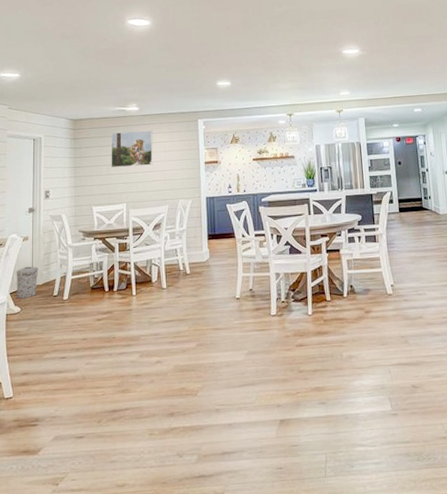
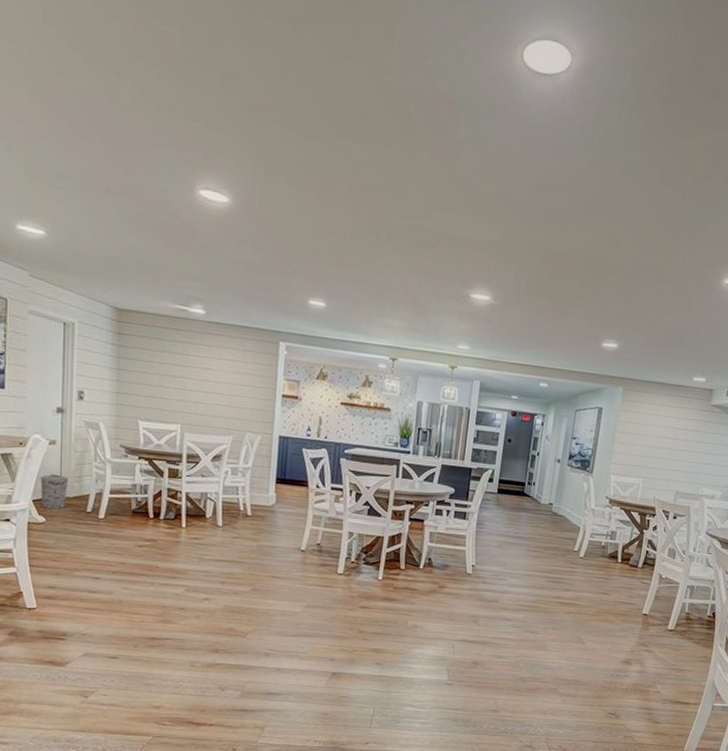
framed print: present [111,130,153,168] -> none [164,336,221,386]

